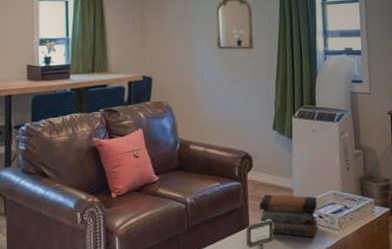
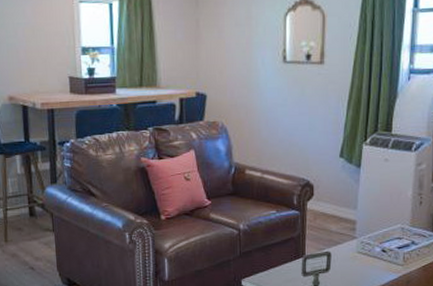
book stack: present [259,194,319,238] -> none [318,224,382,271]

